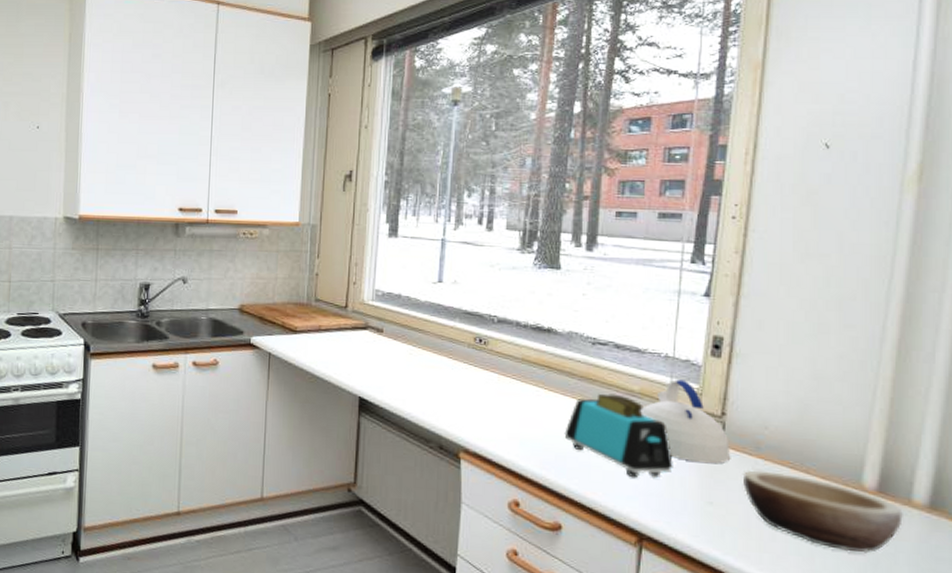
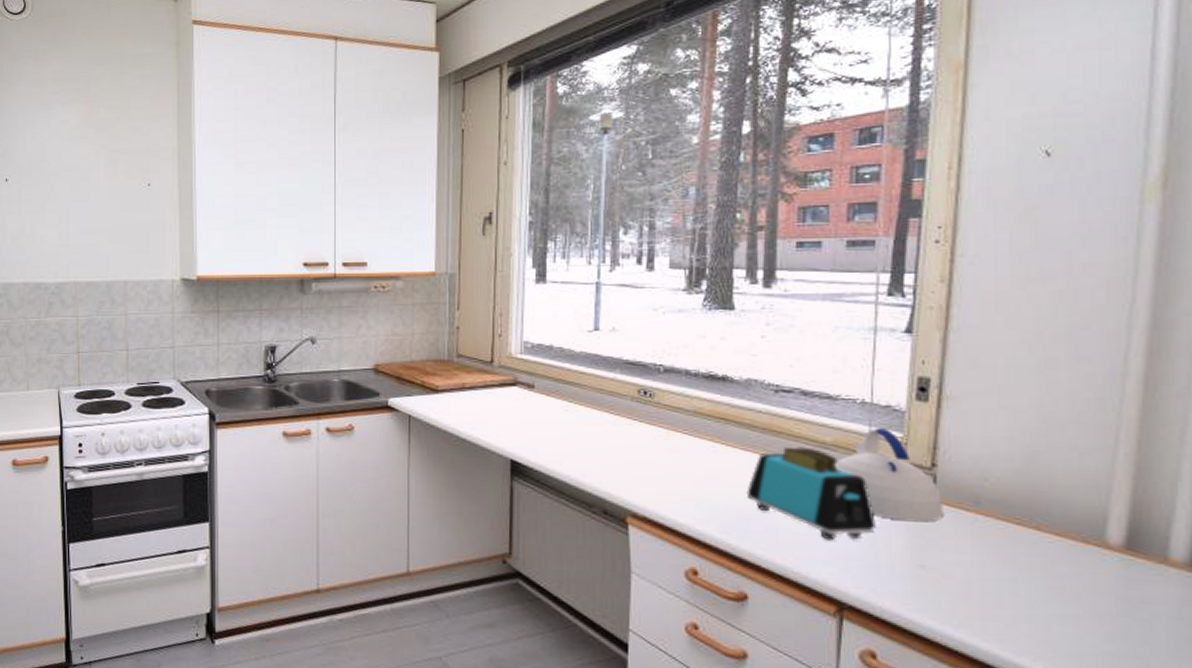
bowl: present [742,470,903,553] -> none [959,528,1158,620]

